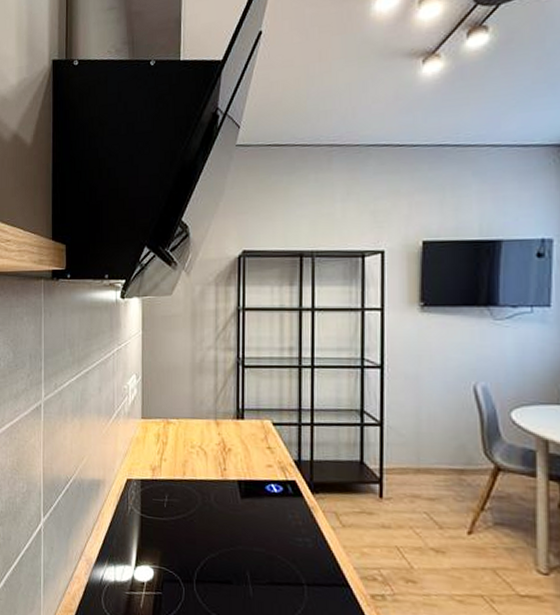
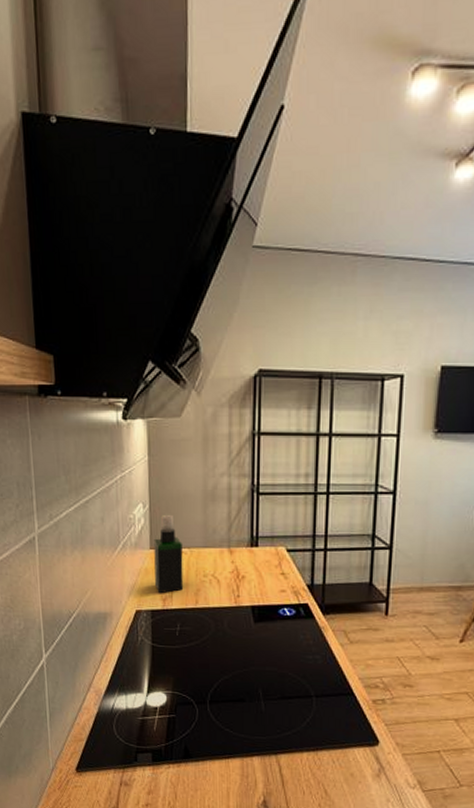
spray bottle: none [145,385,172,463] -> present [154,514,184,593]

